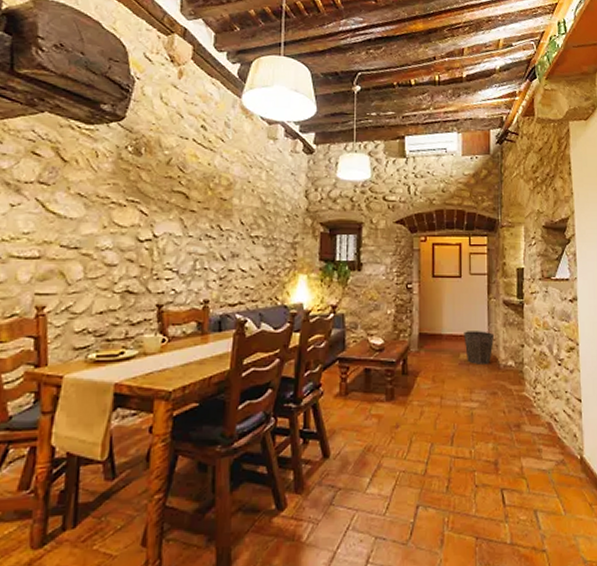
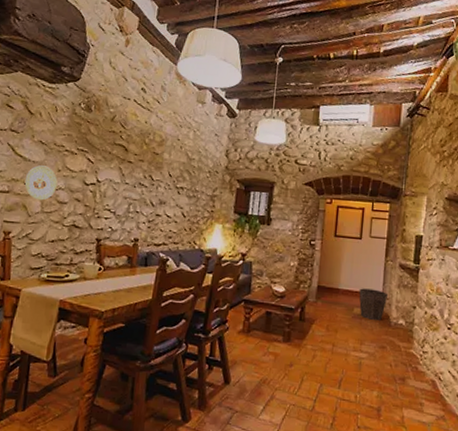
decorative plate: none [60,222,103,265] -> present [24,165,58,201]

